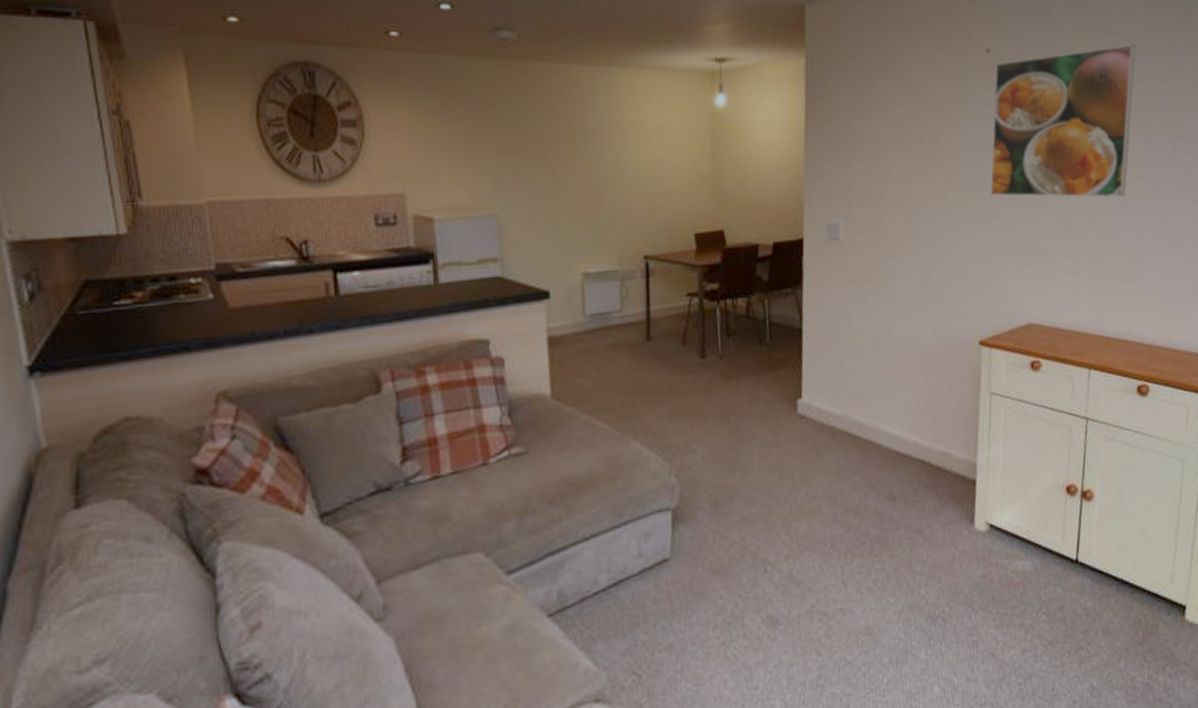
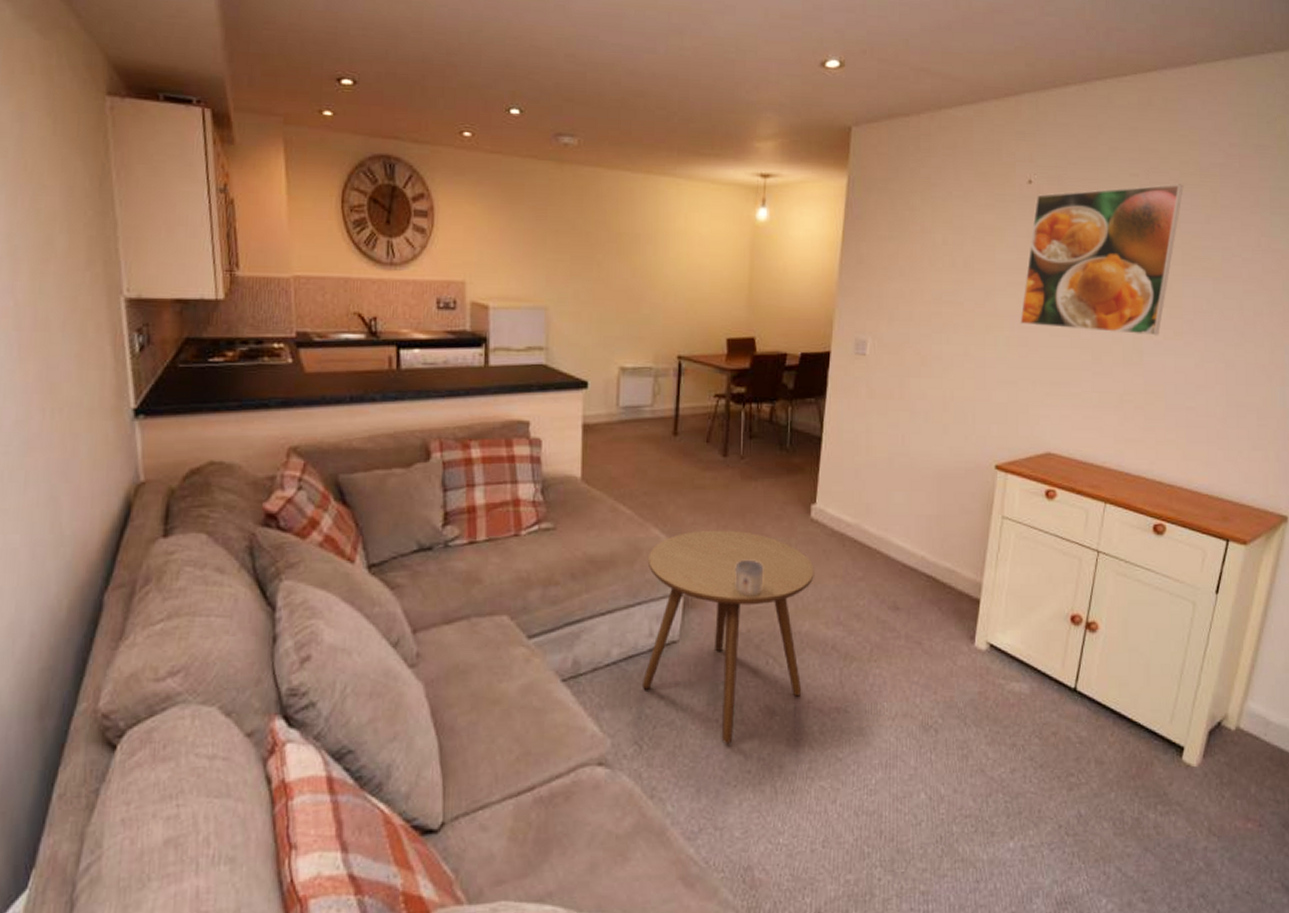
side table: none [631,435,807,663] -> present [641,530,814,745]
mug: none [723,463,754,503] -> present [735,559,764,596]

